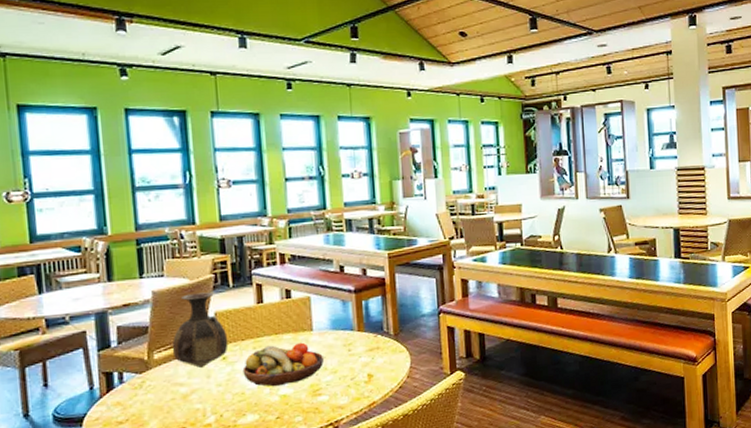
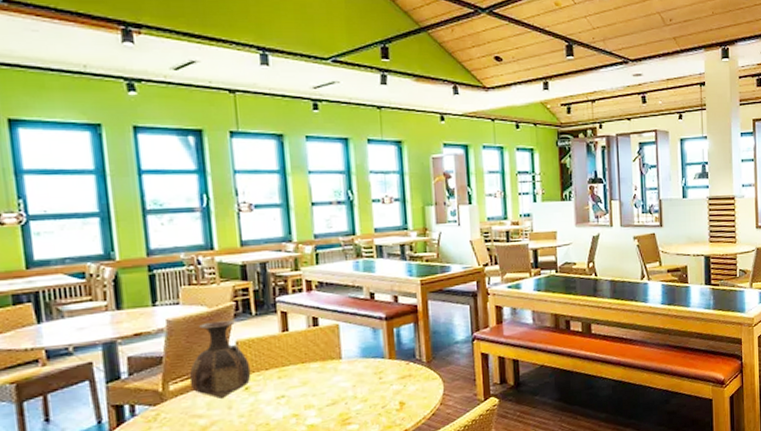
fruit bowl: present [242,342,325,387] -> none [267,371,354,417]

